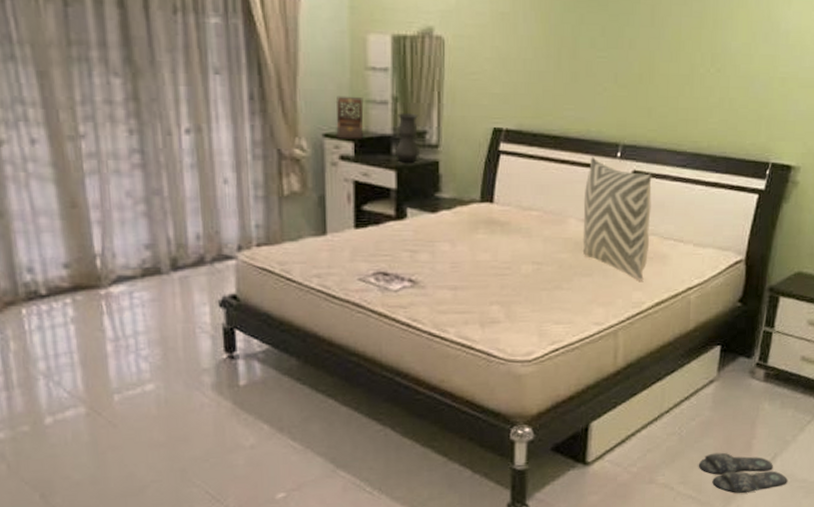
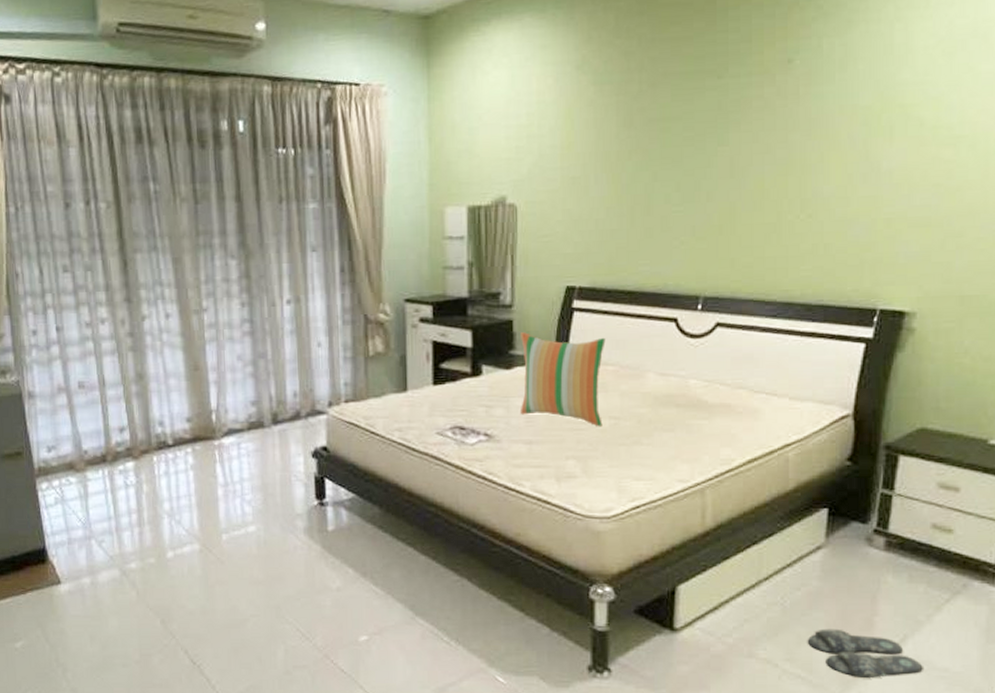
jewelry box: present [336,95,364,141] -> none [416,264,442,304]
vase: present [395,113,420,164] -> none [471,276,494,324]
pillow: none [446,174,531,272] -> present [521,332,606,427]
pillow: present [582,157,652,281] -> none [662,310,738,437]

